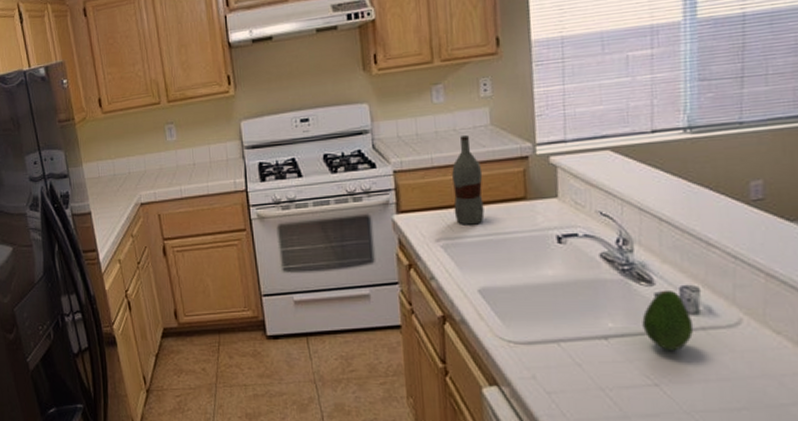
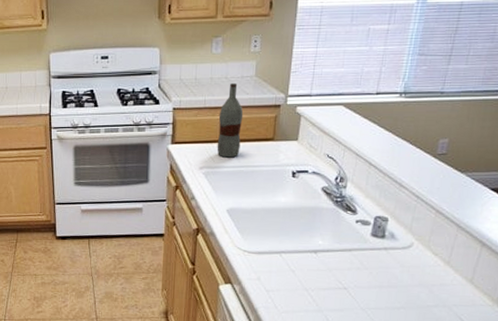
fruit: present [642,289,694,351] -> none [343,218,379,264]

